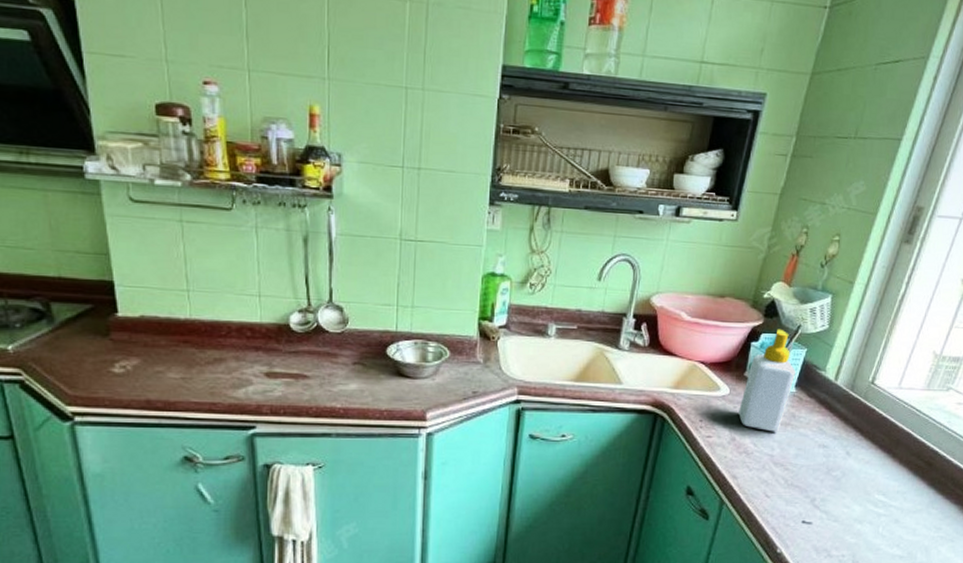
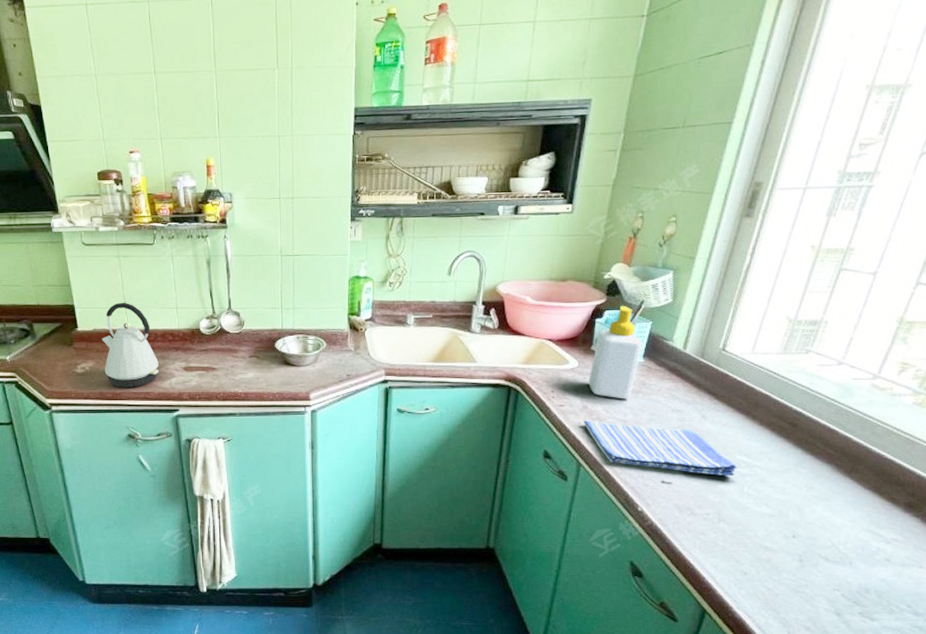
kettle: none [152,282,231,396] -> present [102,302,159,388]
dish towel: none [730,454,875,516] -> present [584,420,737,476]

